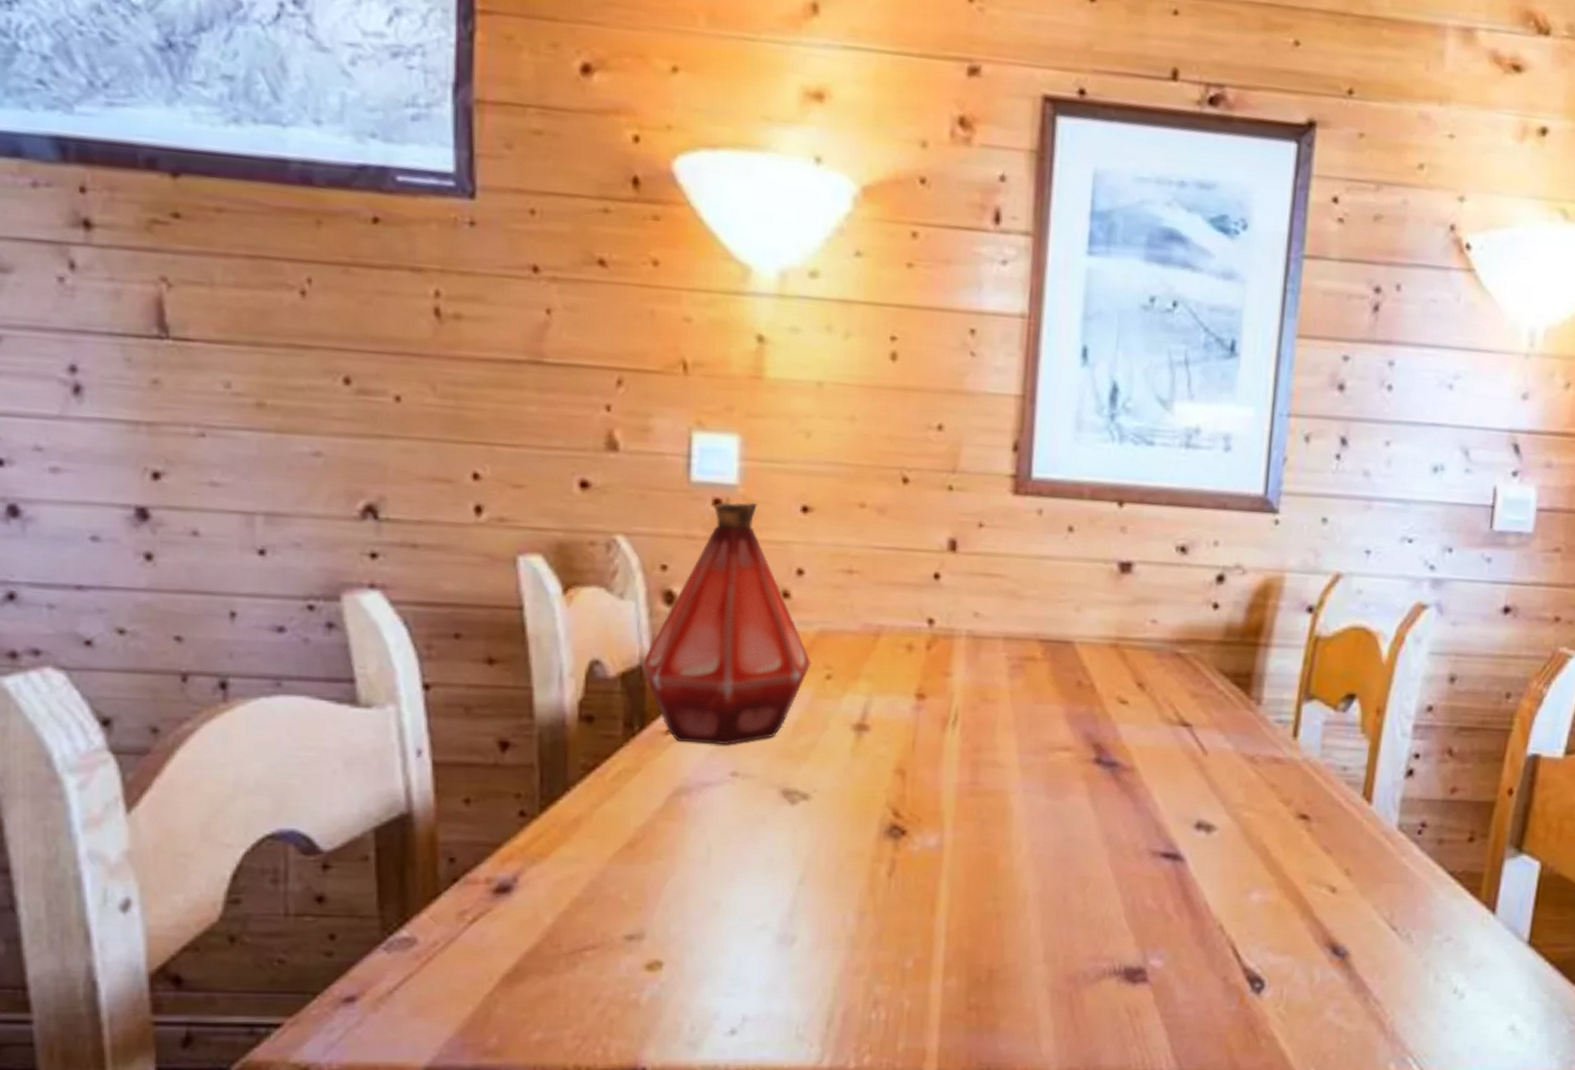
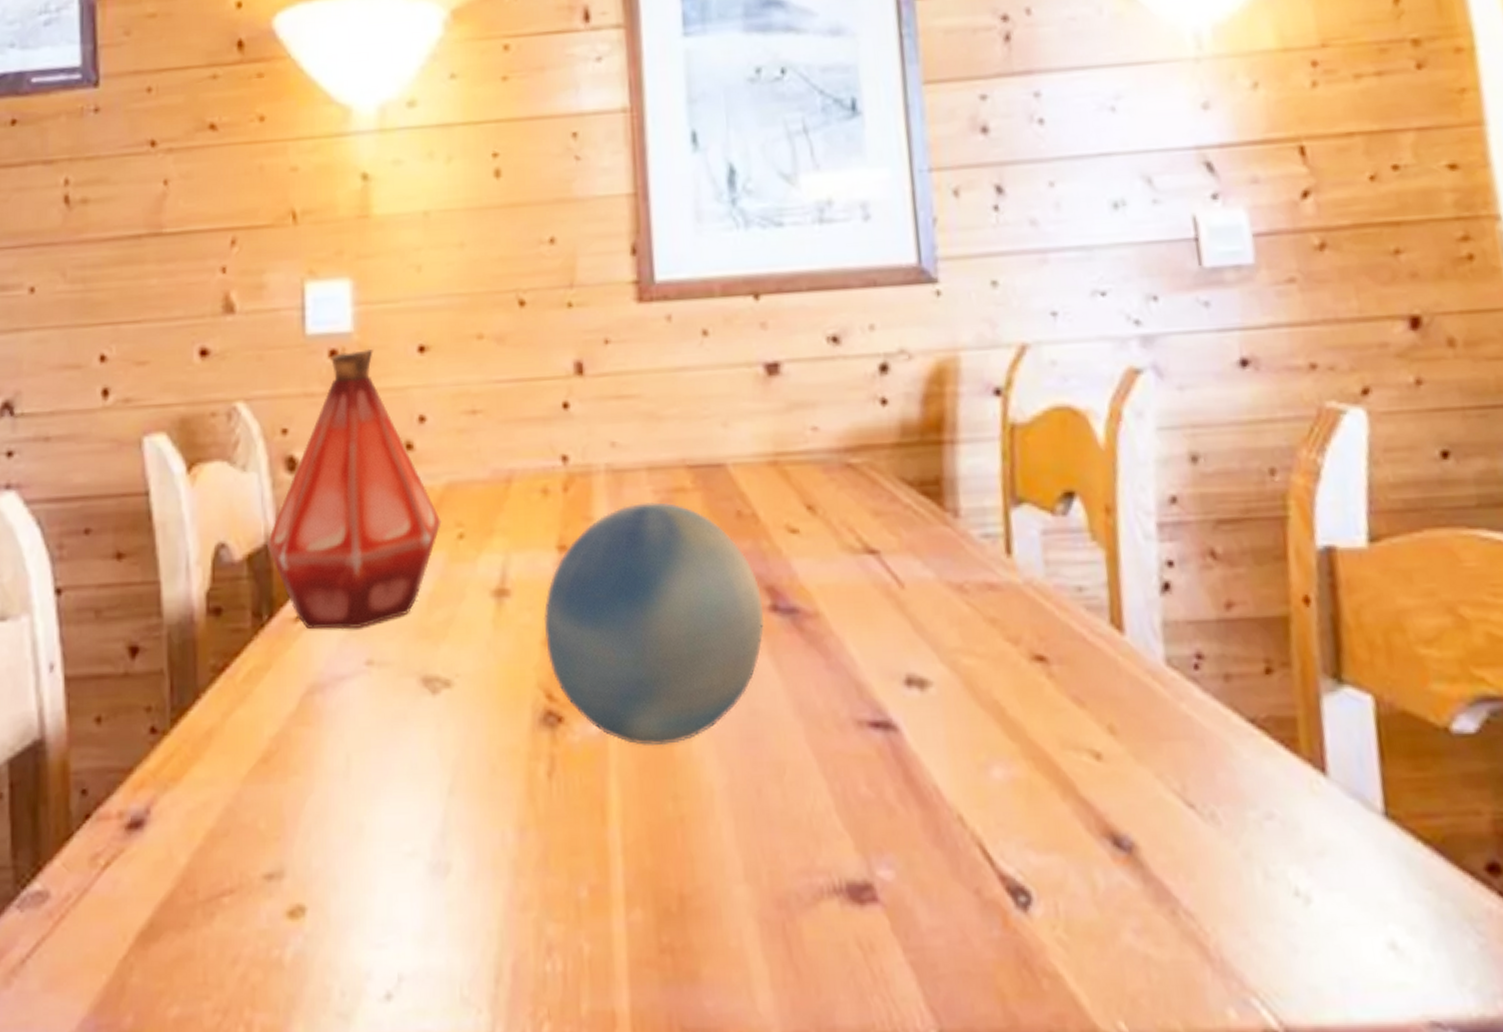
decorative ball: none [897,666,1090,859] -> present [543,502,765,747]

